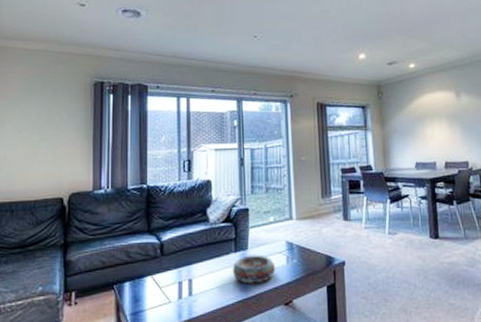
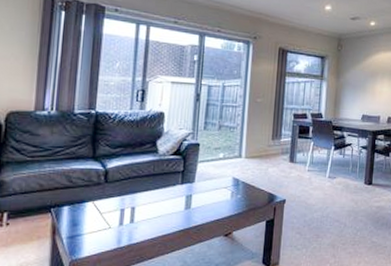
decorative bowl: present [232,254,276,284] -> none [176,188,220,215]

